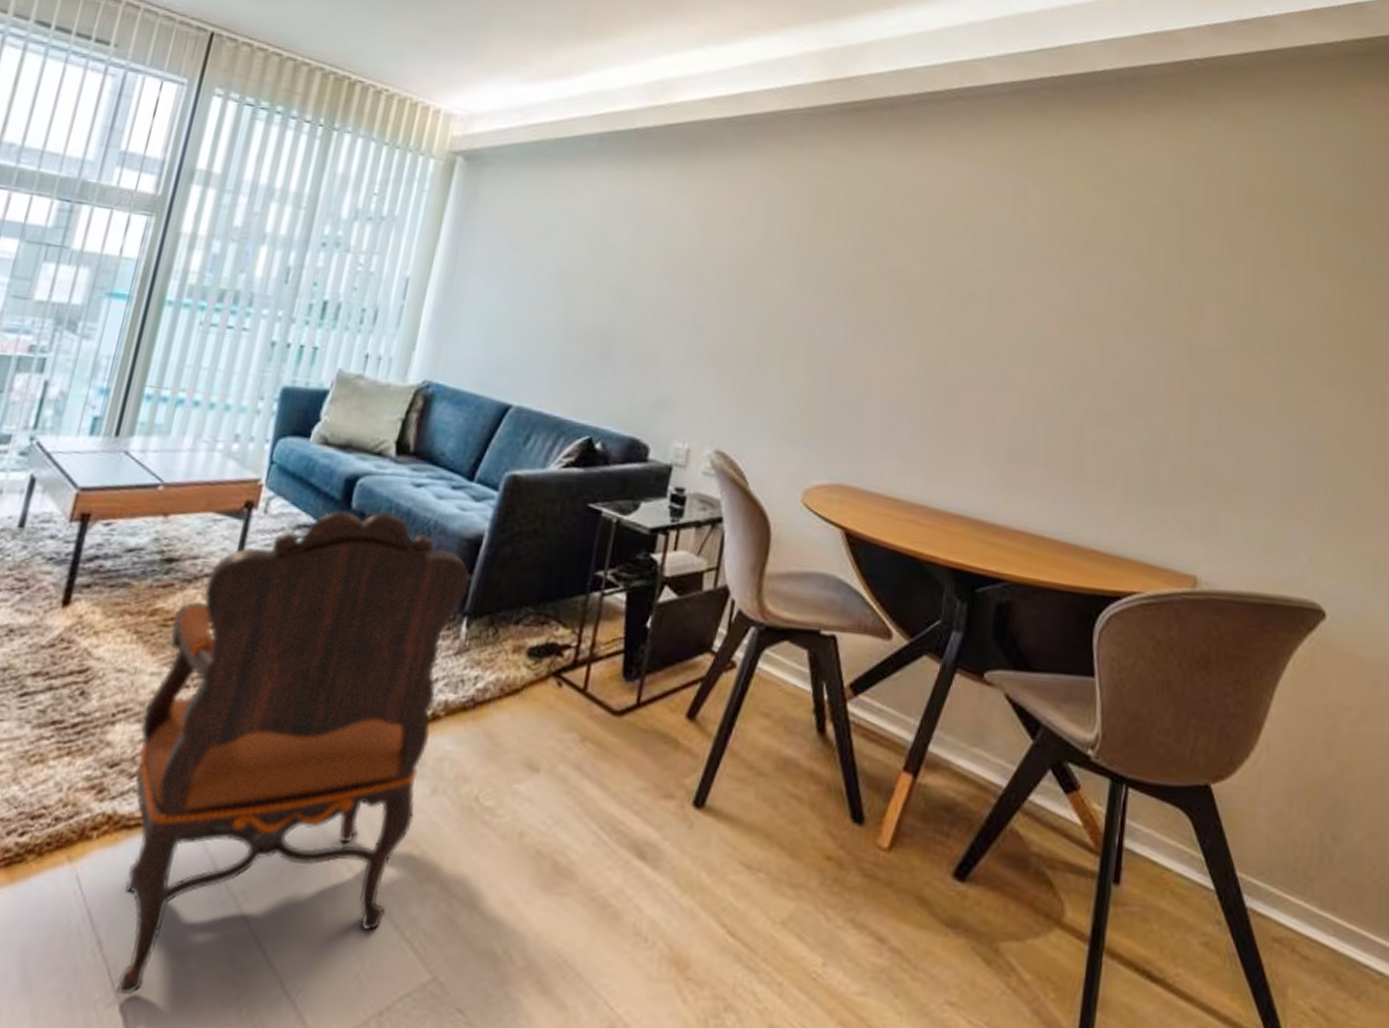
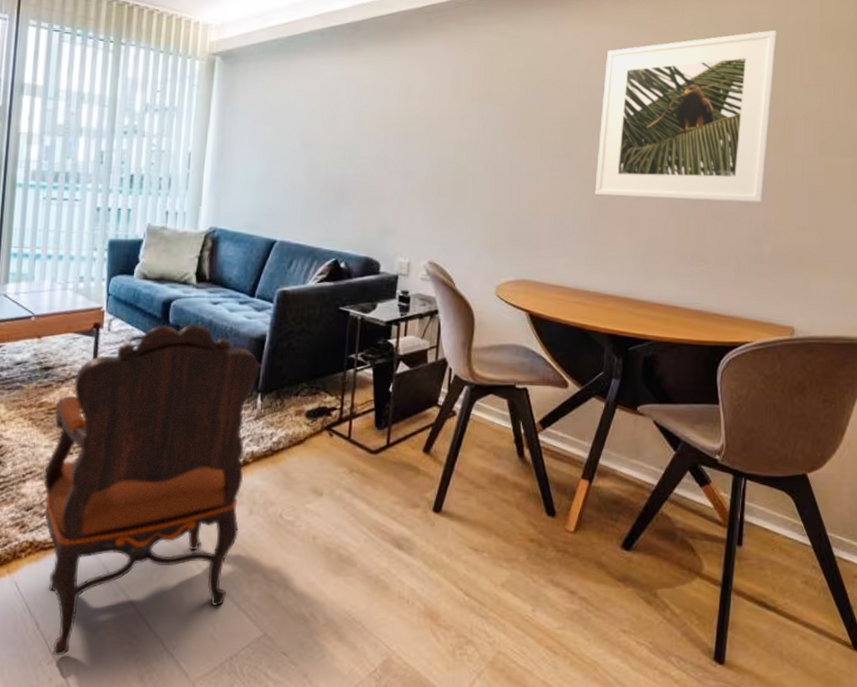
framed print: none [941,184,1183,405] -> present [595,29,777,202]

